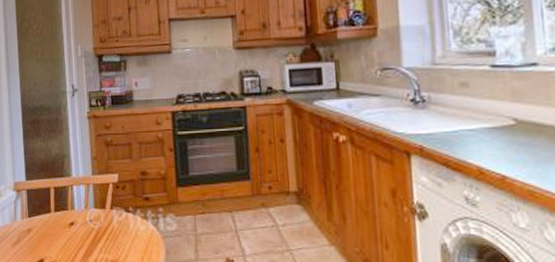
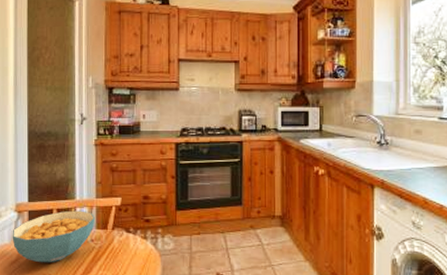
cereal bowl: none [12,188,92,245] -> present [12,210,95,263]

